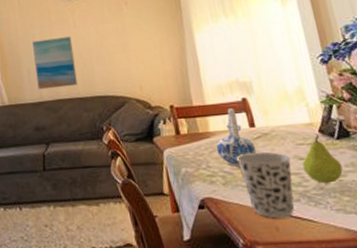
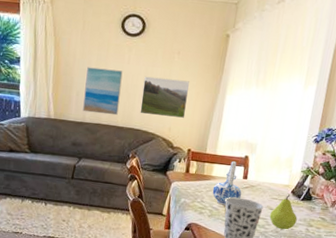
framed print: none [96,30,155,78] -> present [140,76,189,118]

